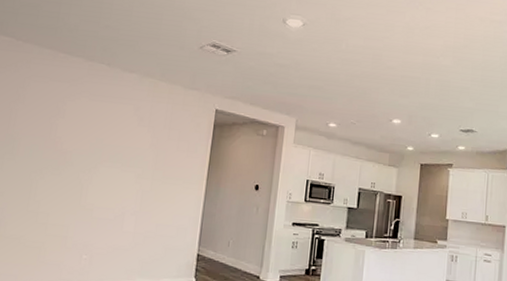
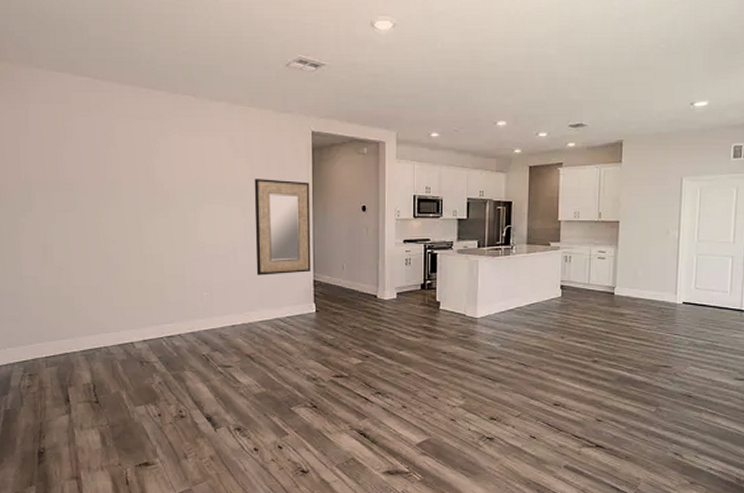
home mirror: none [140,148,207,246] -> present [254,179,311,275]

